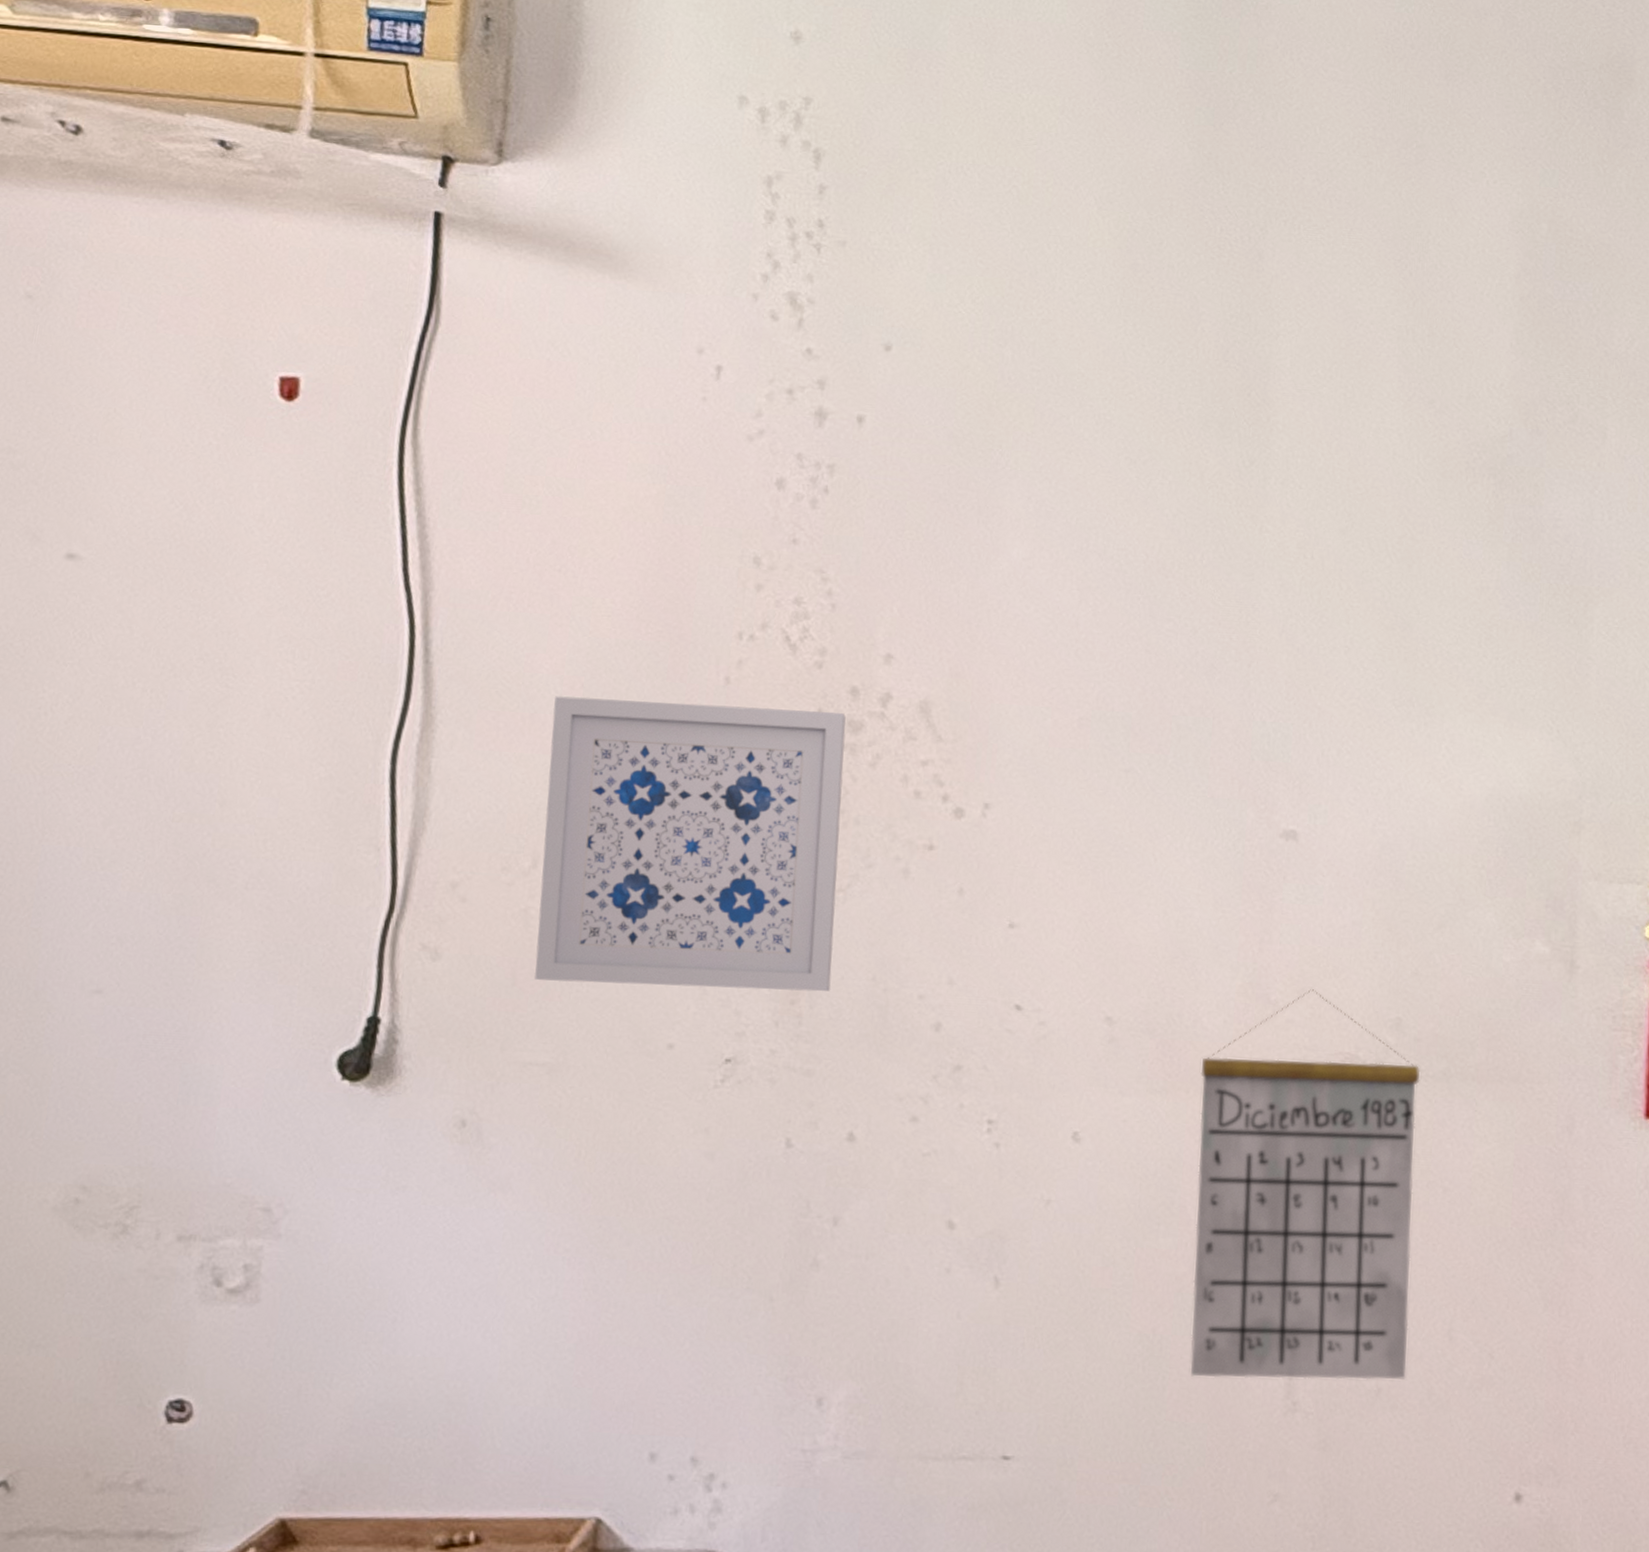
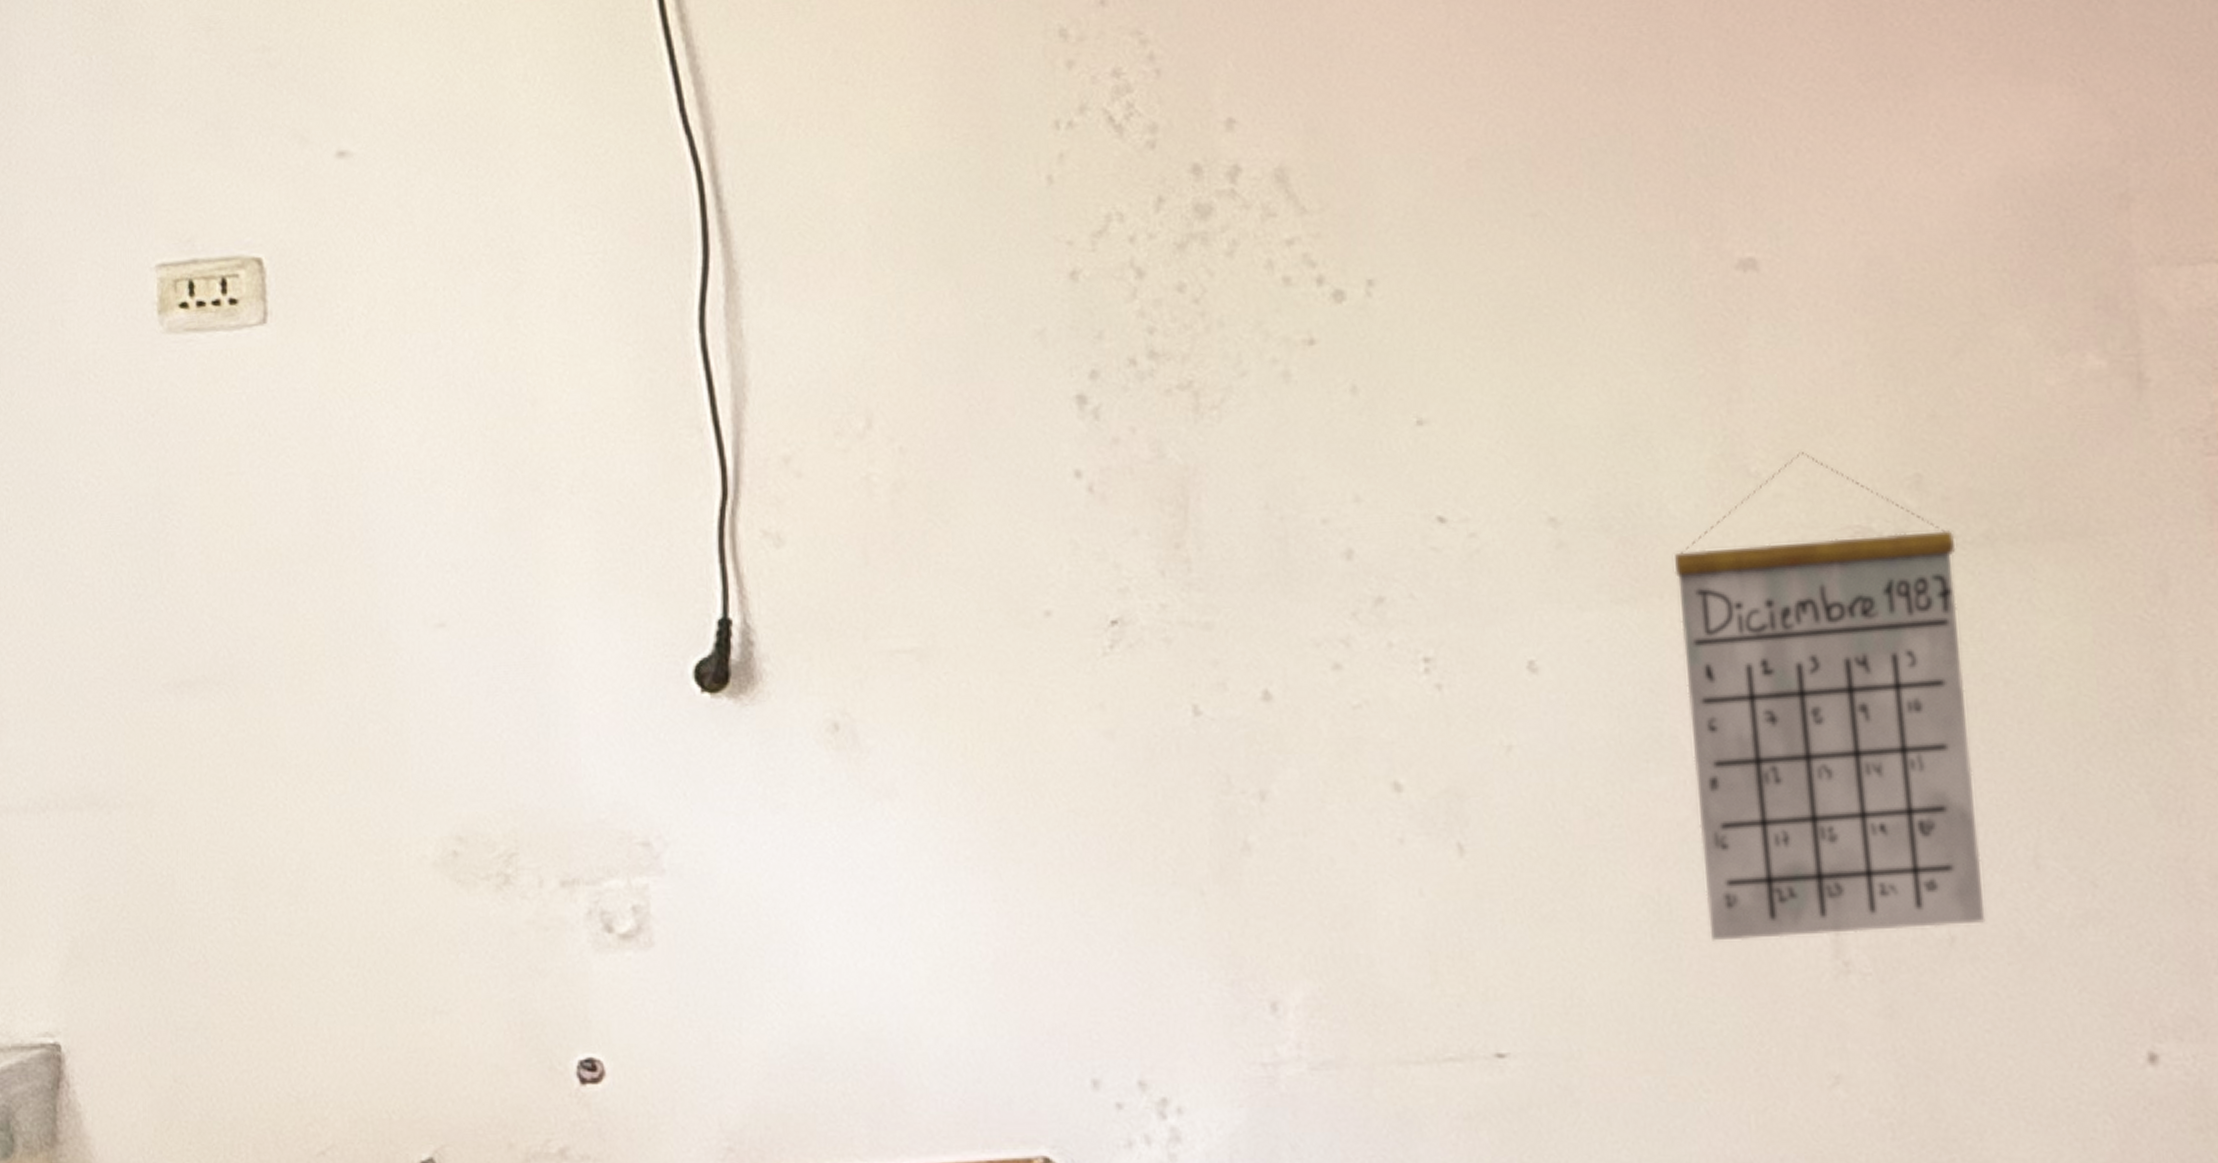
wall art: present [534,696,846,992] -> none [863,196,1218,557]

